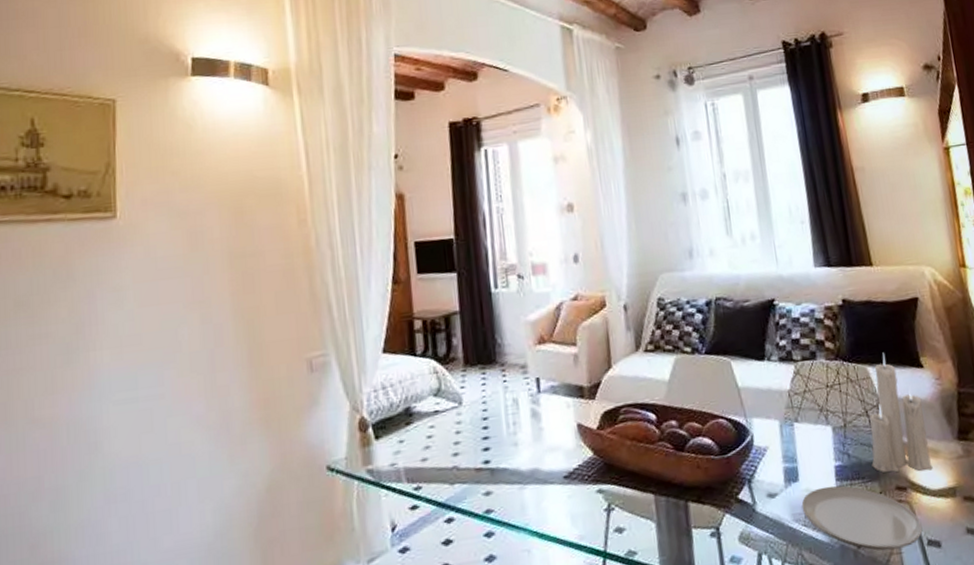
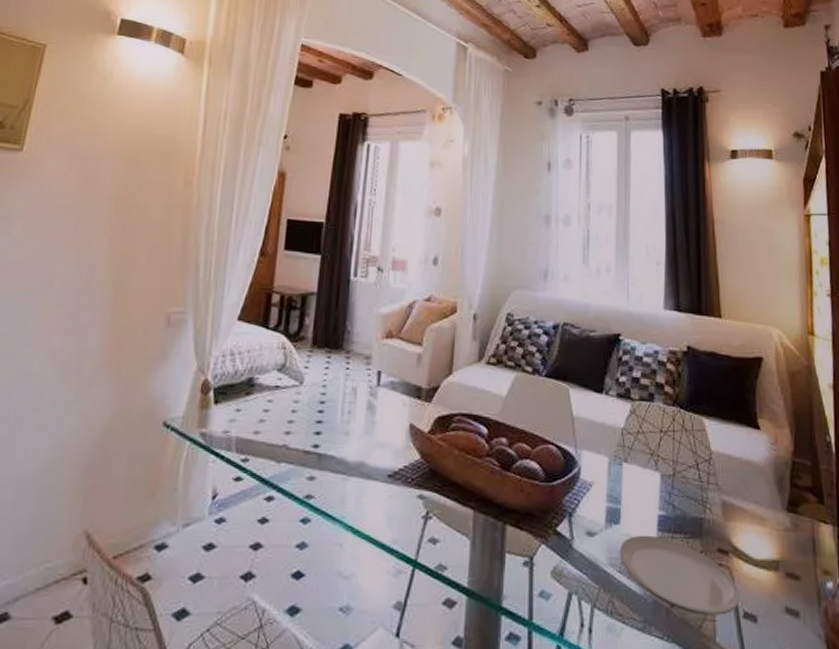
candle: present [870,352,933,473] -> none [696,406,758,538]

